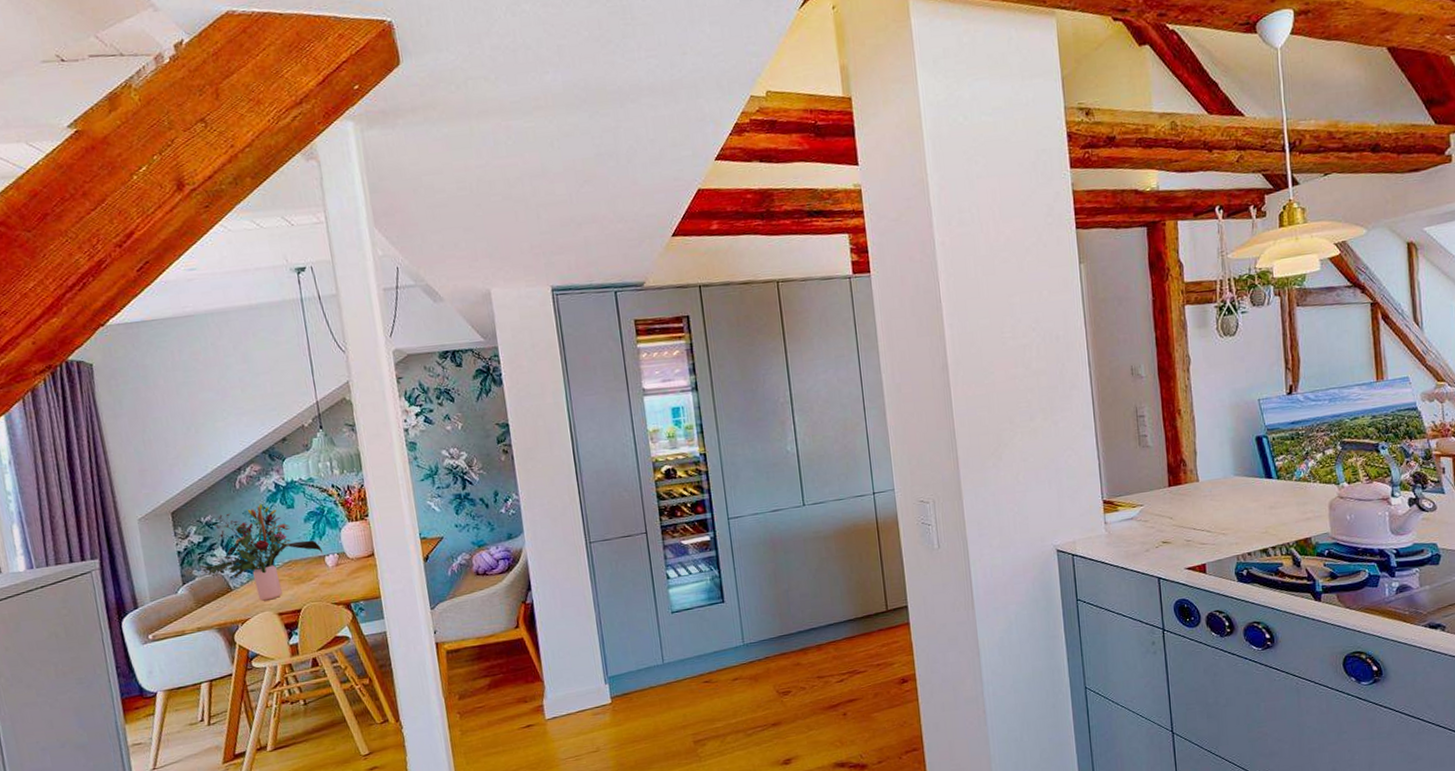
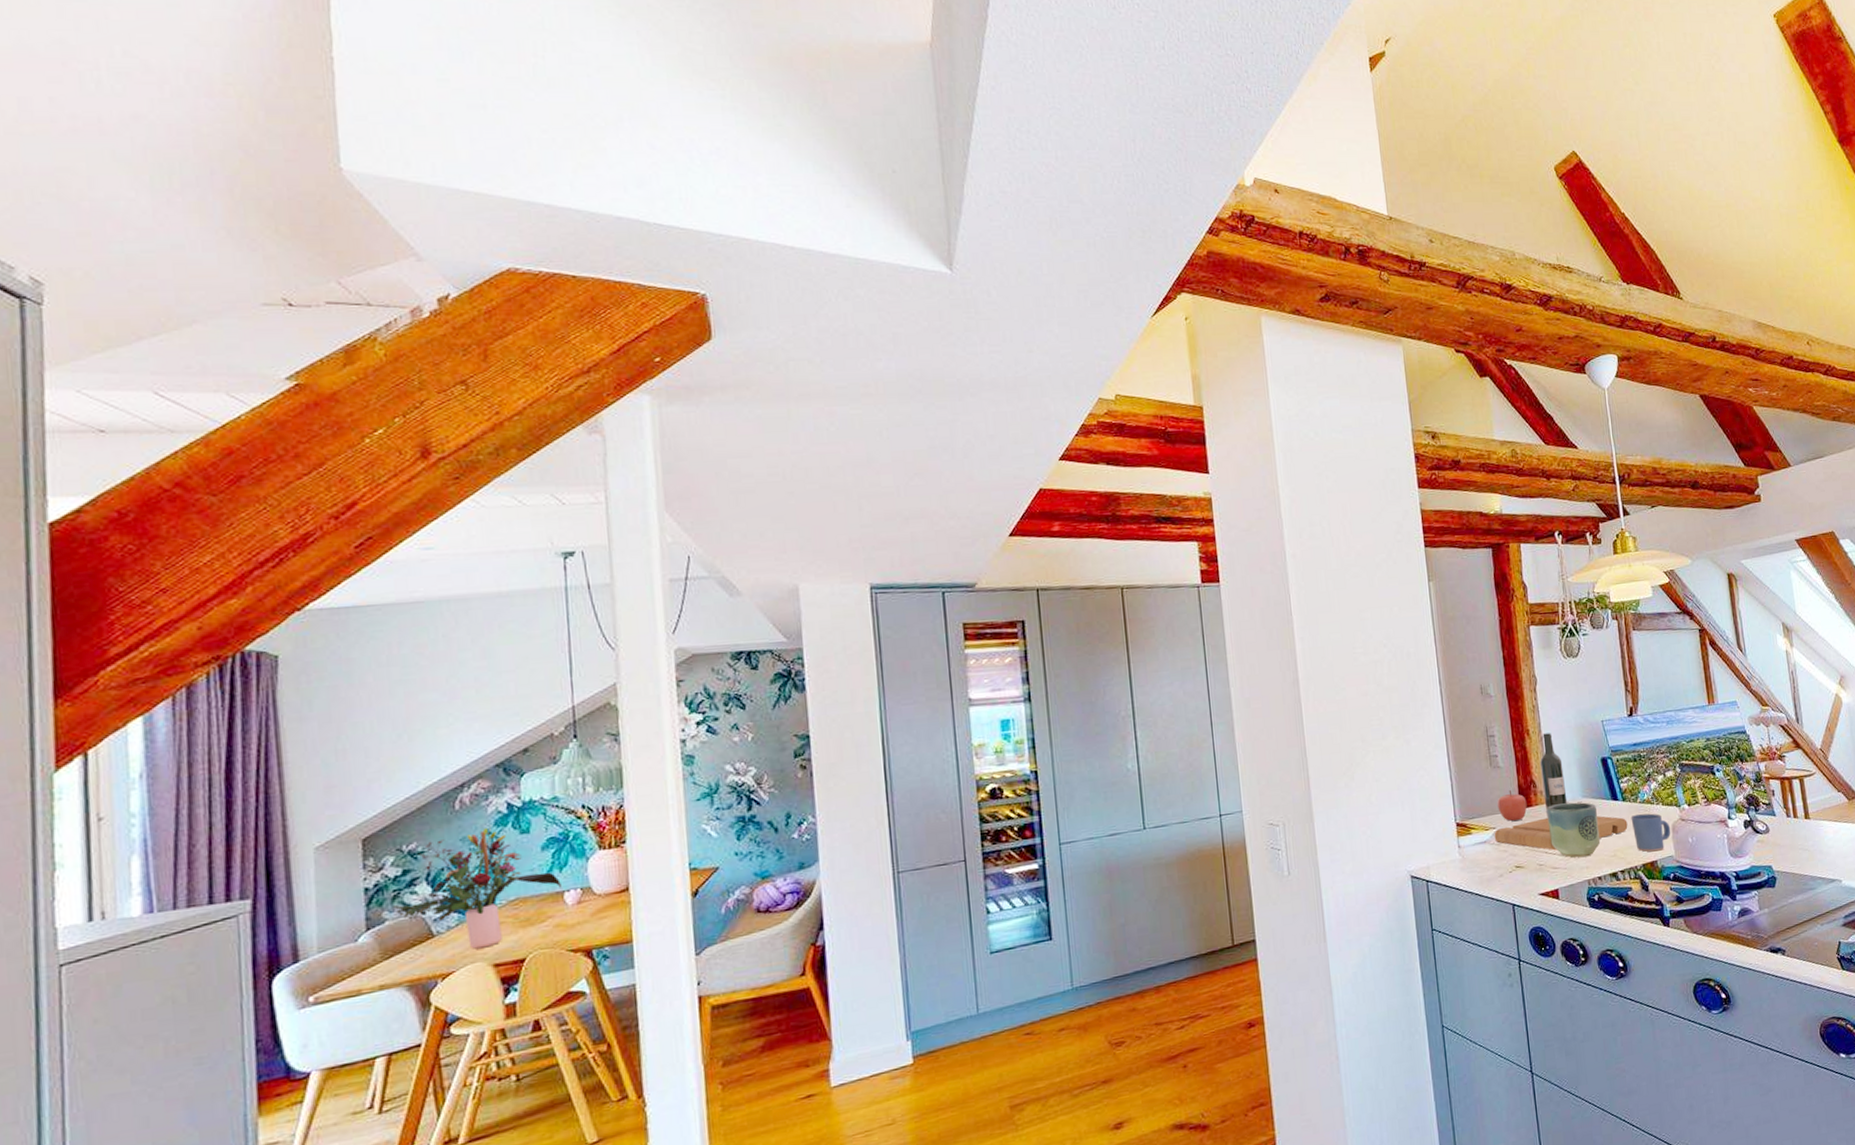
cutting board: none [1141,493,1282,527] -> present [1494,815,1628,850]
fruit: none [1145,469,1176,499] -> present [1497,790,1527,821]
wine bottle: none [1190,412,1219,488] -> present [1539,733,1568,810]
ceramic pot: none [1196,480,1252,534] -> present [1546,802,1601,858]
mug: none [1285,491,1328,529] -> present [1631,813,1671,852]

